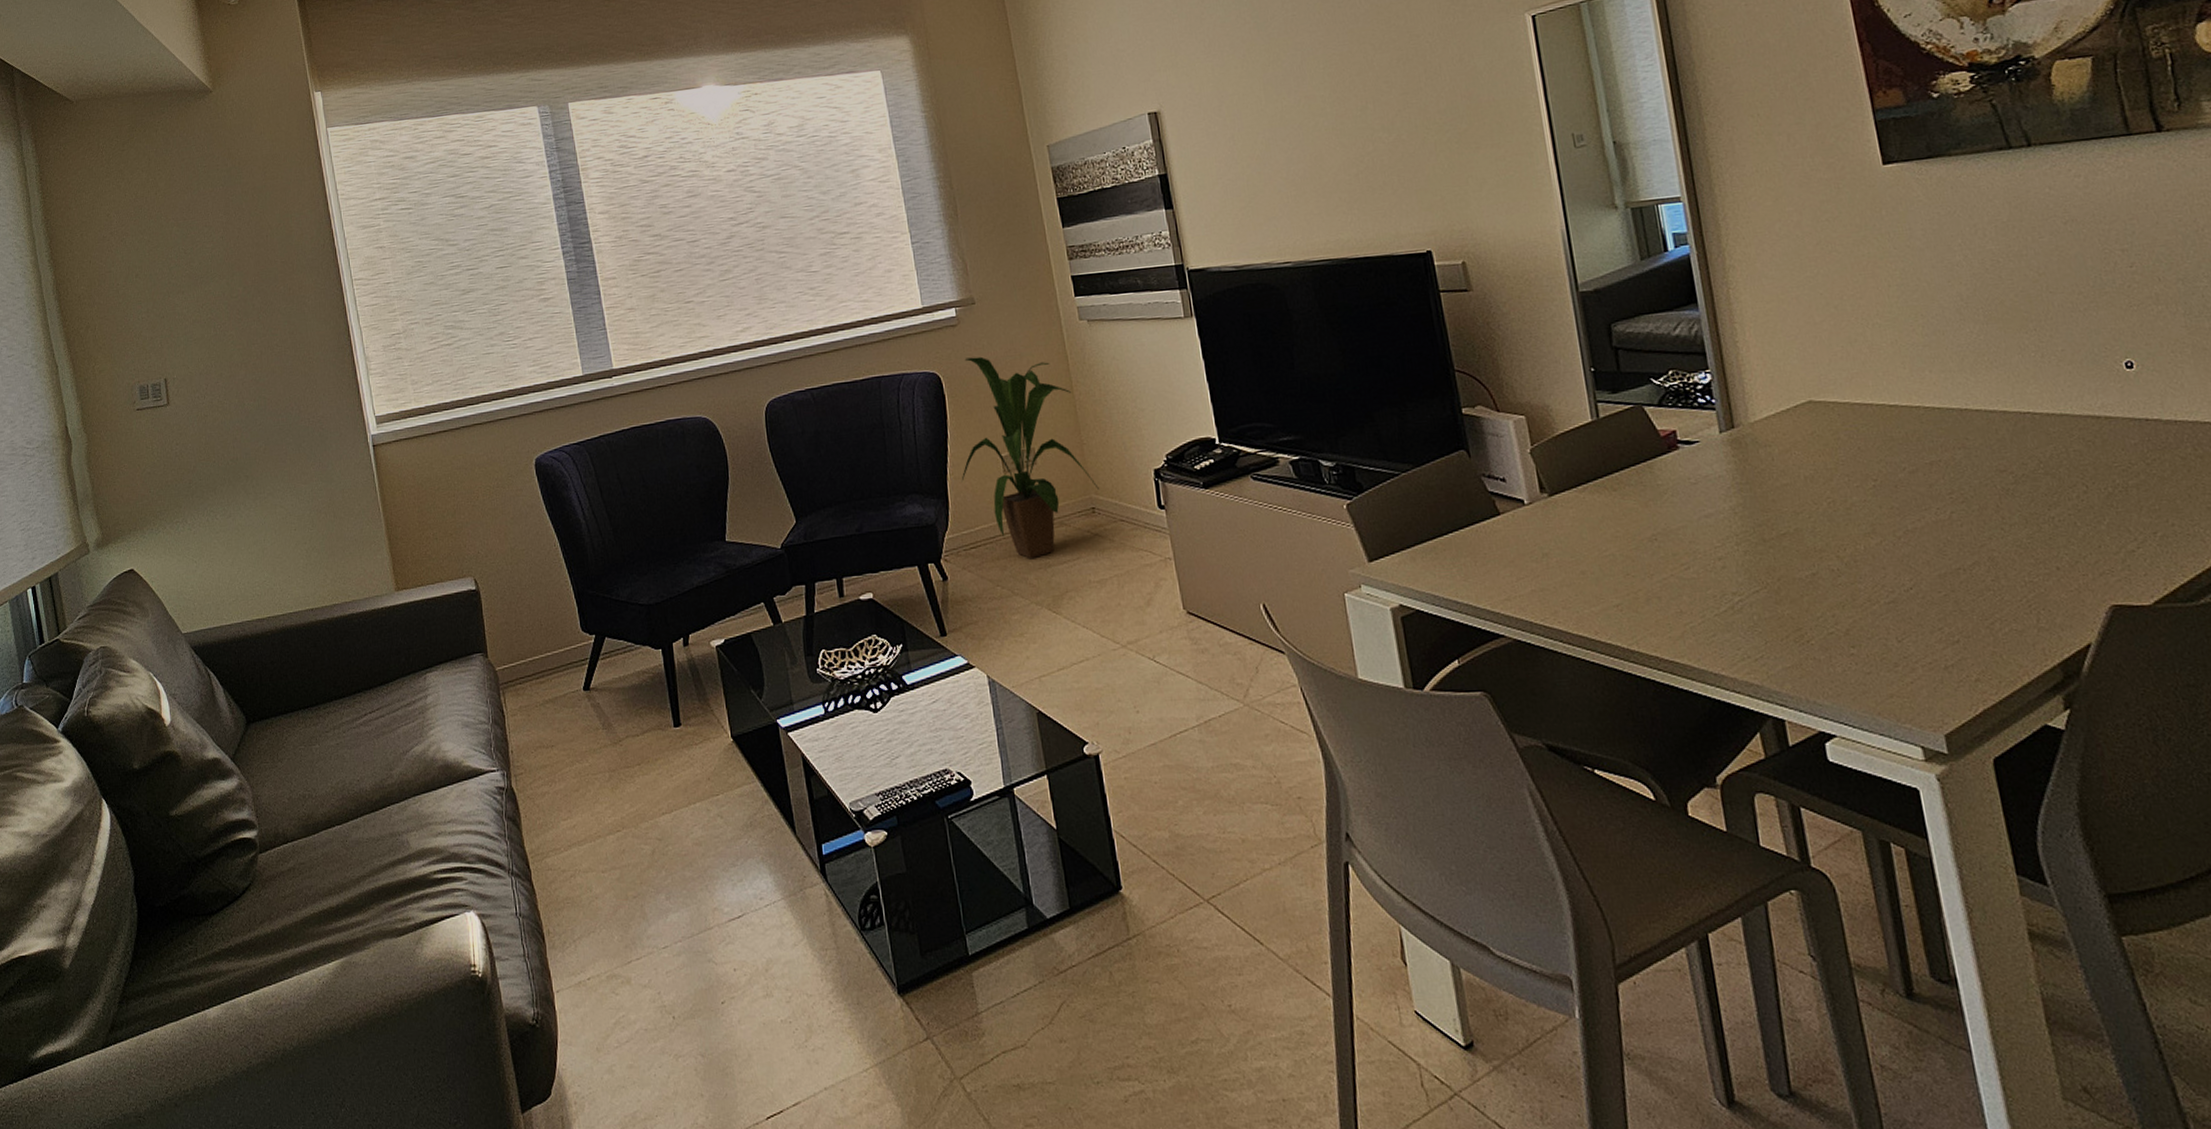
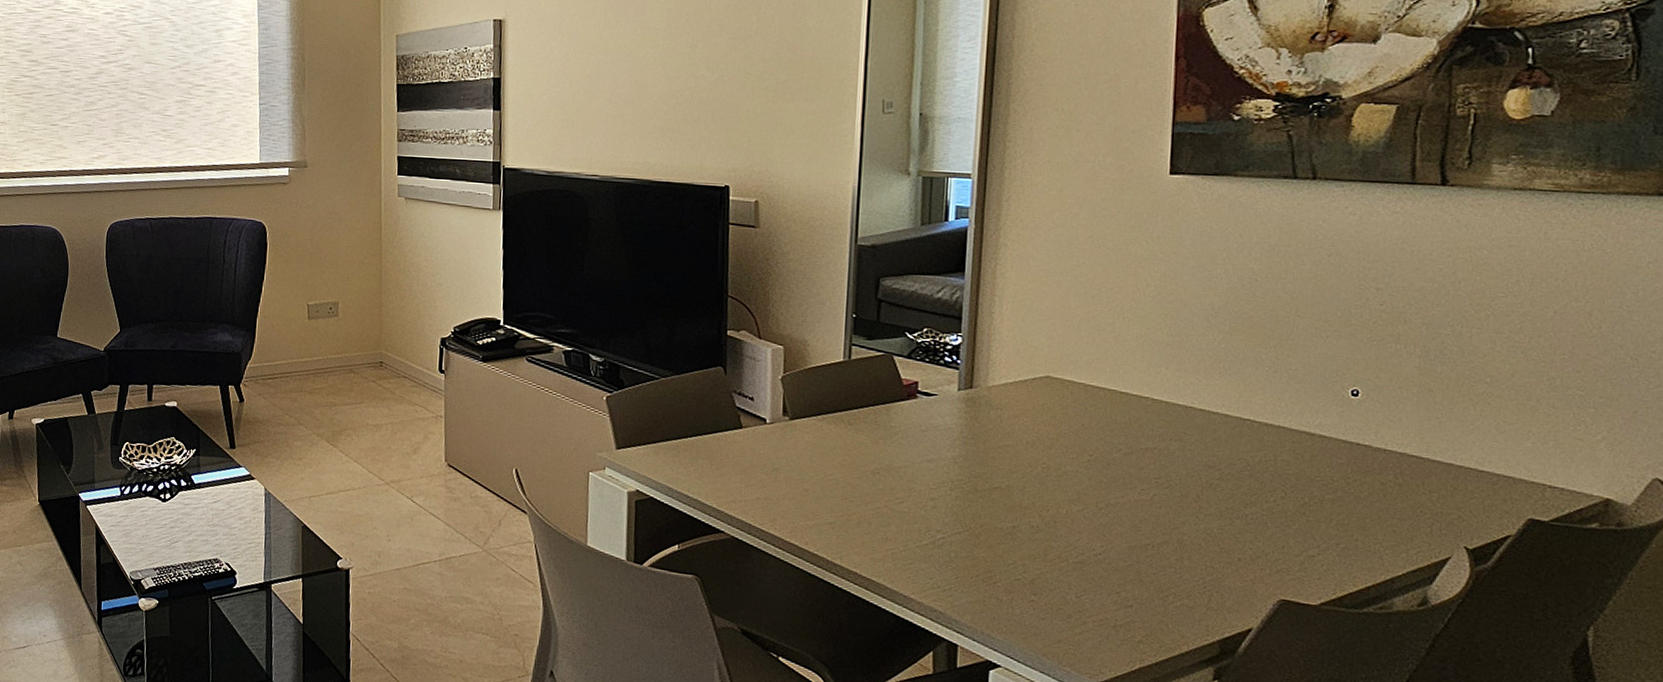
house plant: present [961,356,1099,560] -> none [269,214,389,397]

